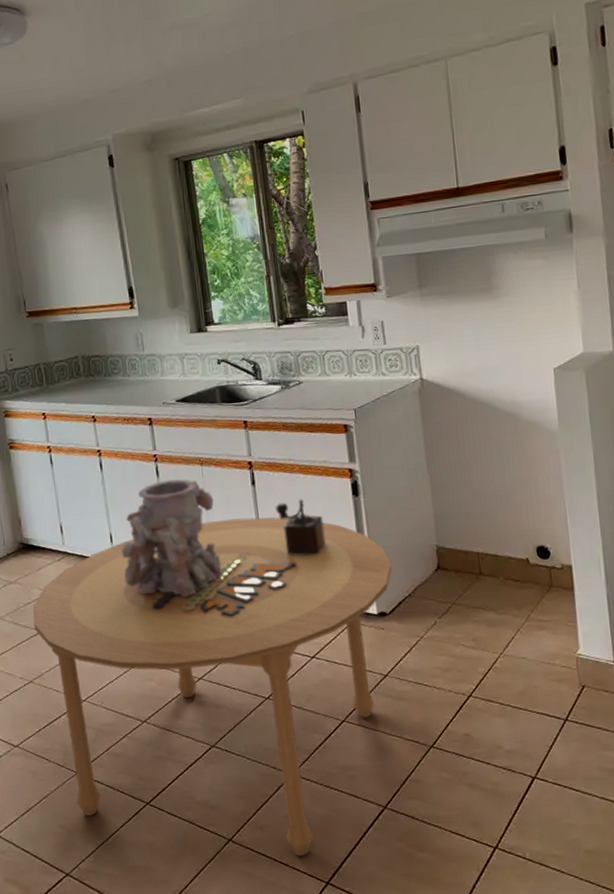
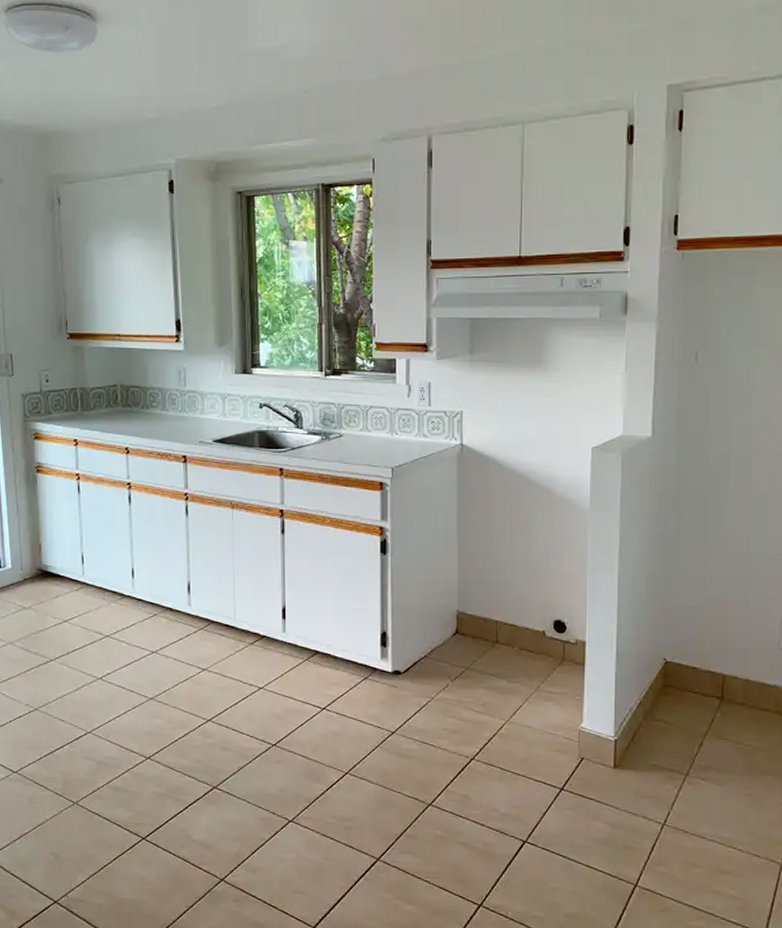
dining table: present [33,517,393,856] -> none [44,565,412,900]
vase: present [121,478,222,596] -> none [141,519,242,637]
pepper mill: present [275,499,326,556] -> none [302,552,349,609]

